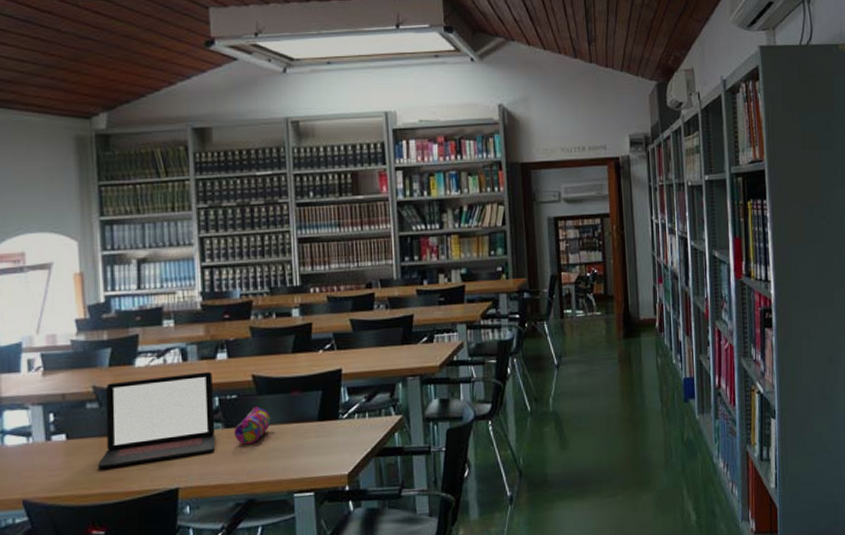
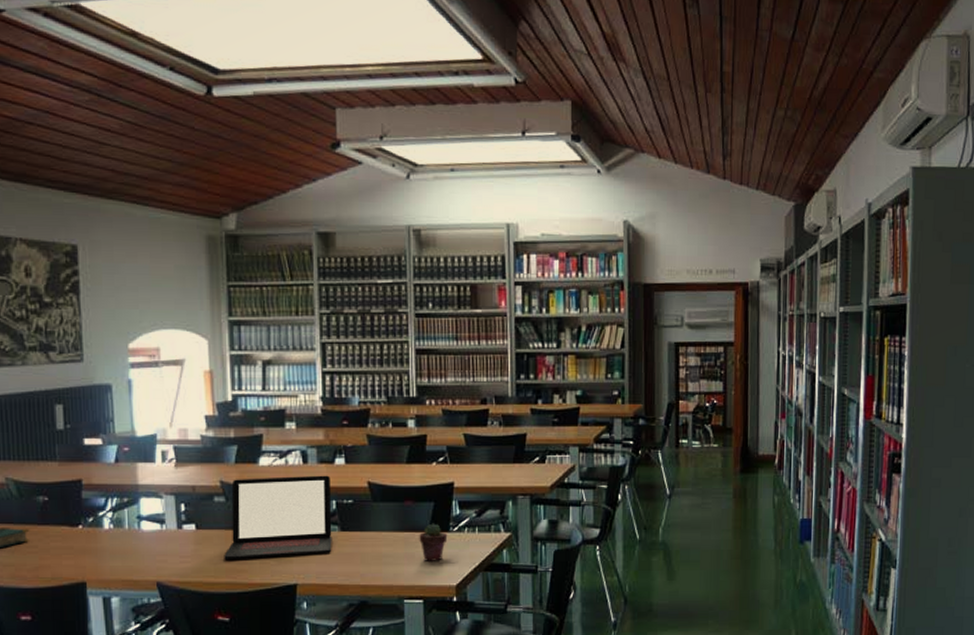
pencil case: present [233,406,271,445] -> none [349,513,385,549]
potted succulent: none [308,412,337,452] -> present [419,523,448,561]

